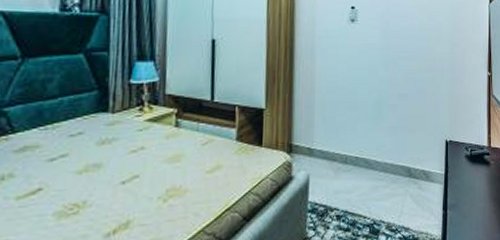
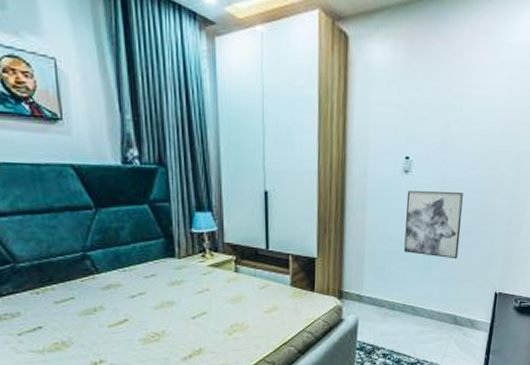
wall art: none [354,39,408,107] -> present [404,191,463,259]

